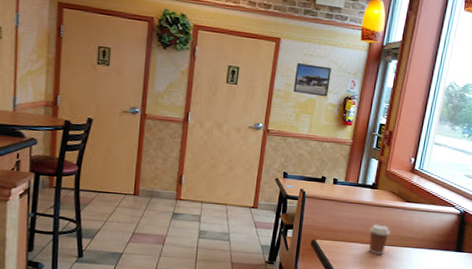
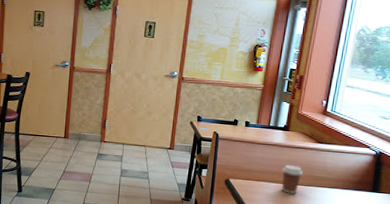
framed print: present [293,63,332,97] -> none [205,16,242,46]

